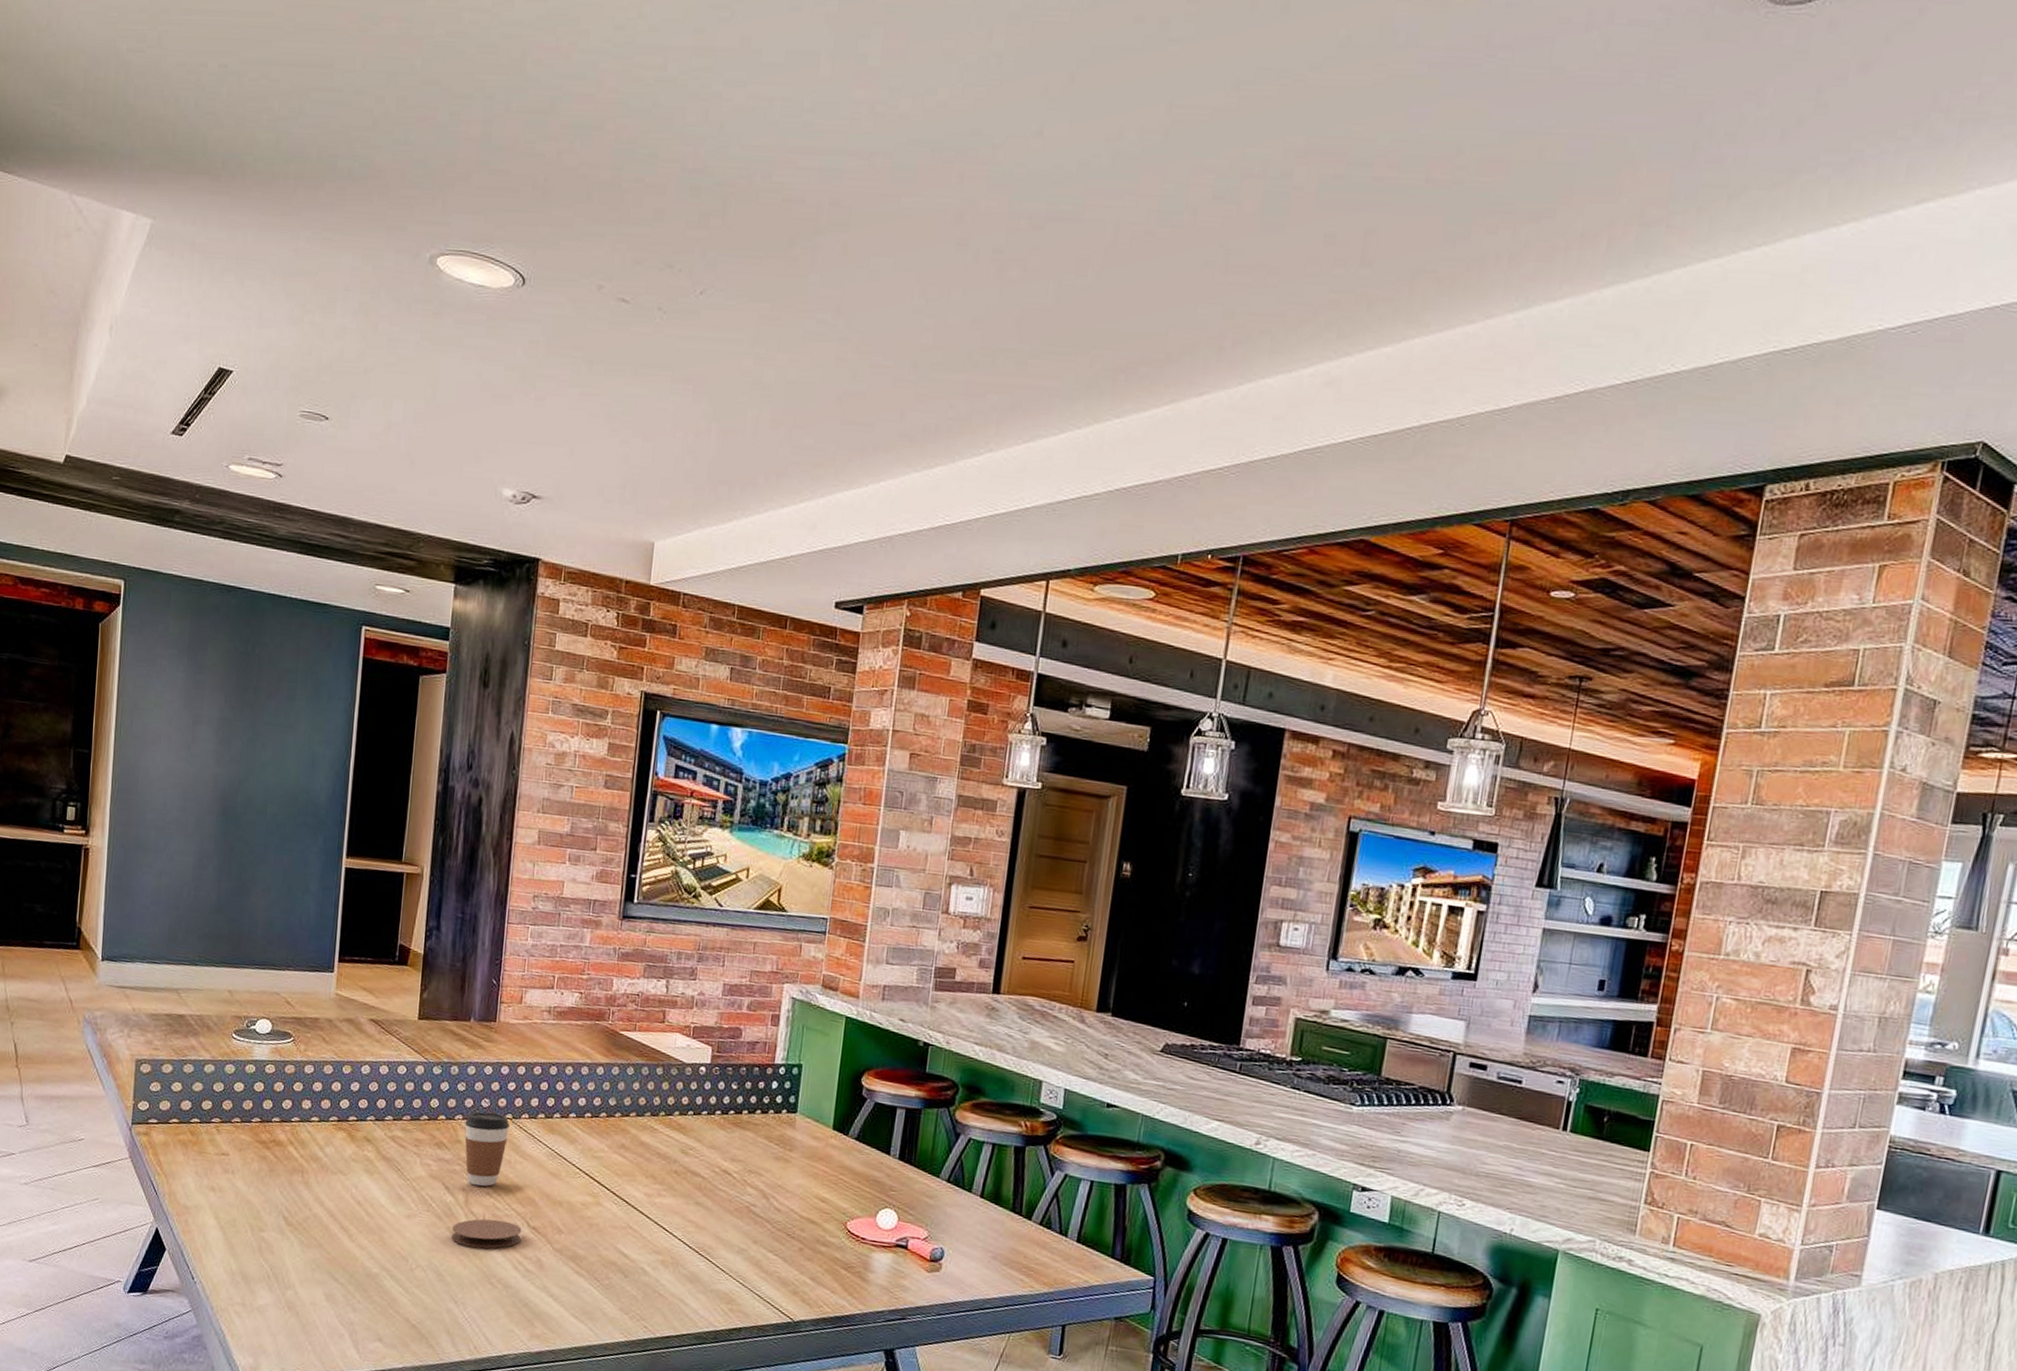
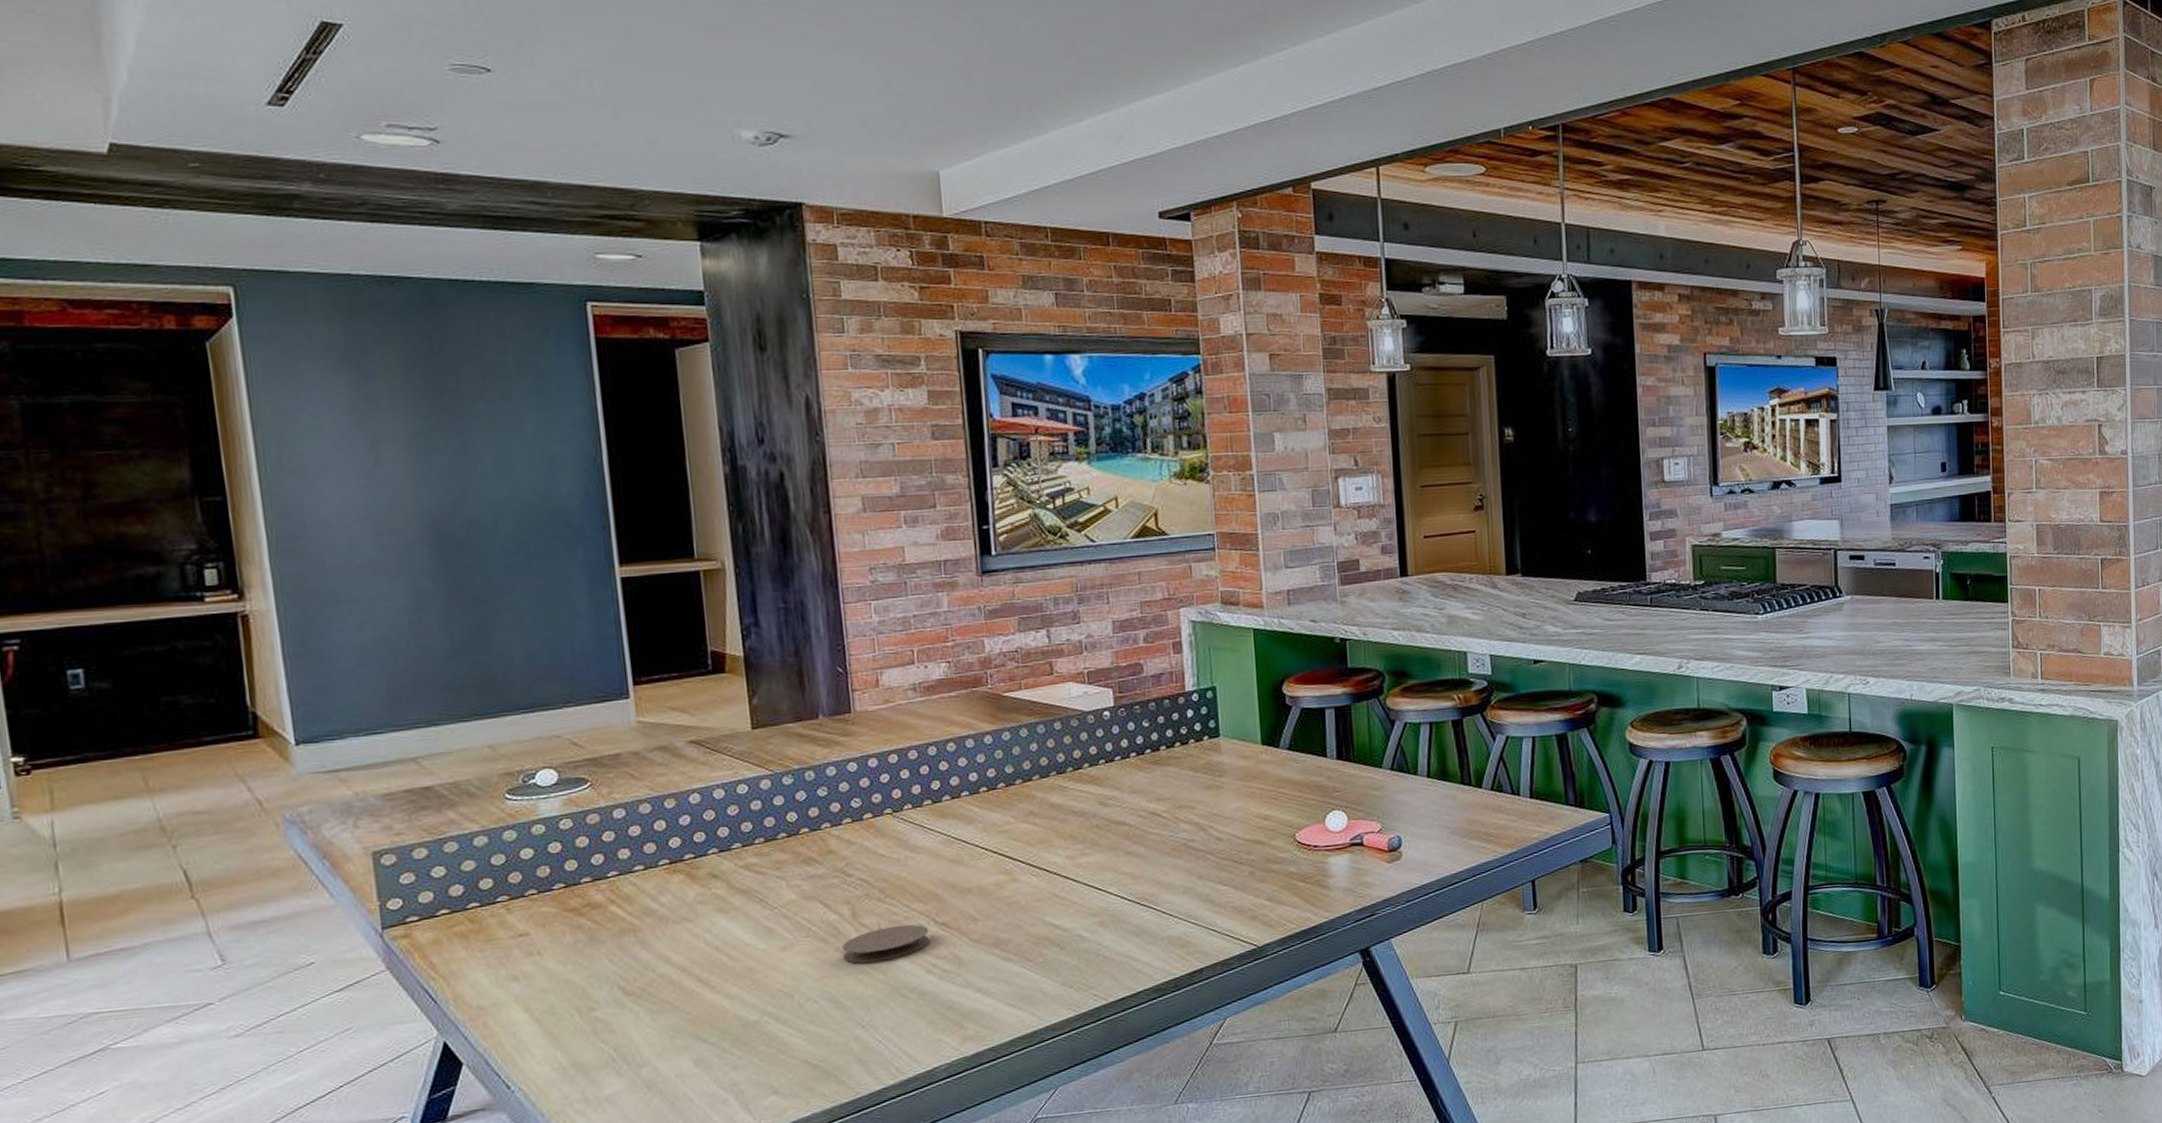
coffee cup: present [464,1112,510,1187] -> none [834,811,891,896]

